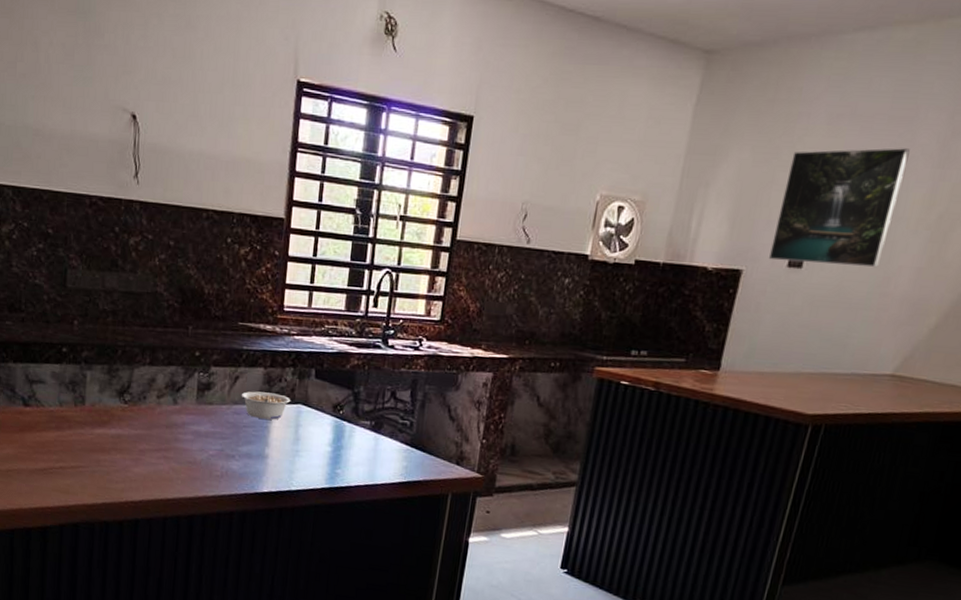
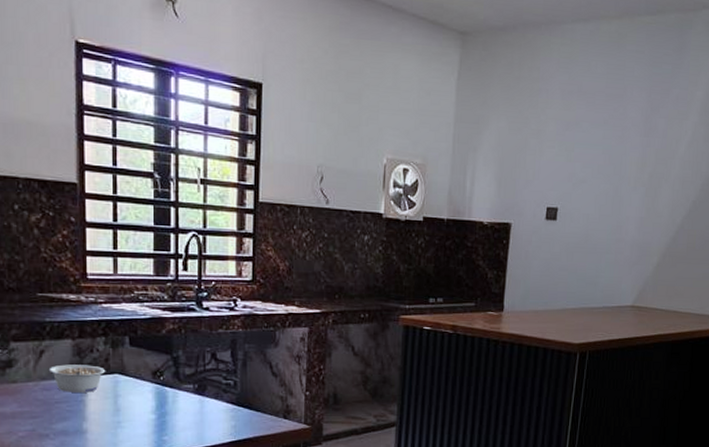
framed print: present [768,148,910,268] -> none [530,120,623,219]

